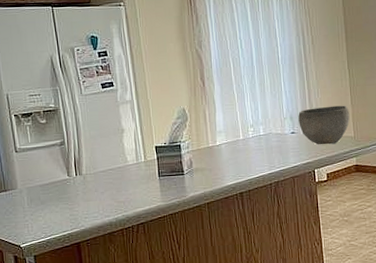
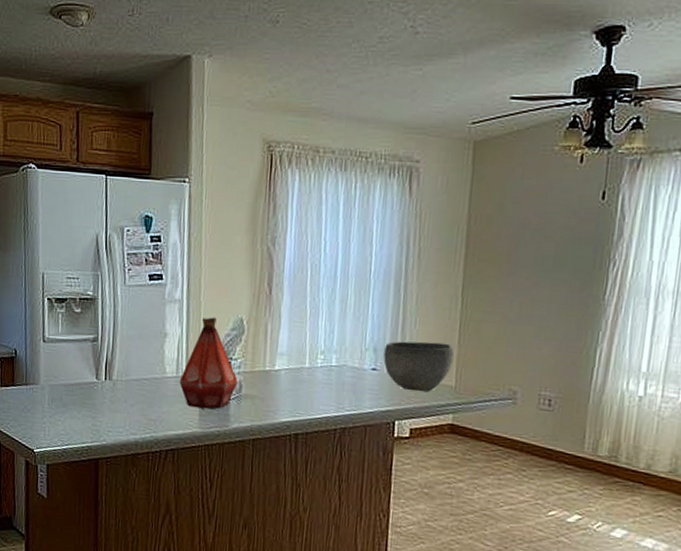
bottle: none [140,111,189,186] -> present [179,317,239,409]

